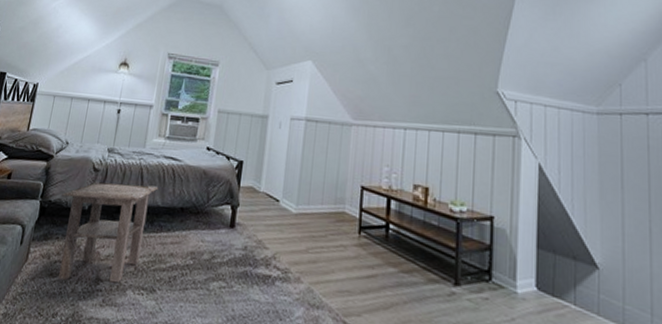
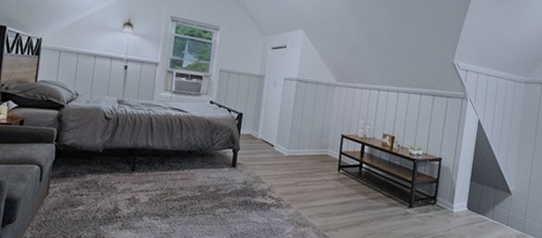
side table: present [58,182,159,283] -> none [76,128,168,211]

